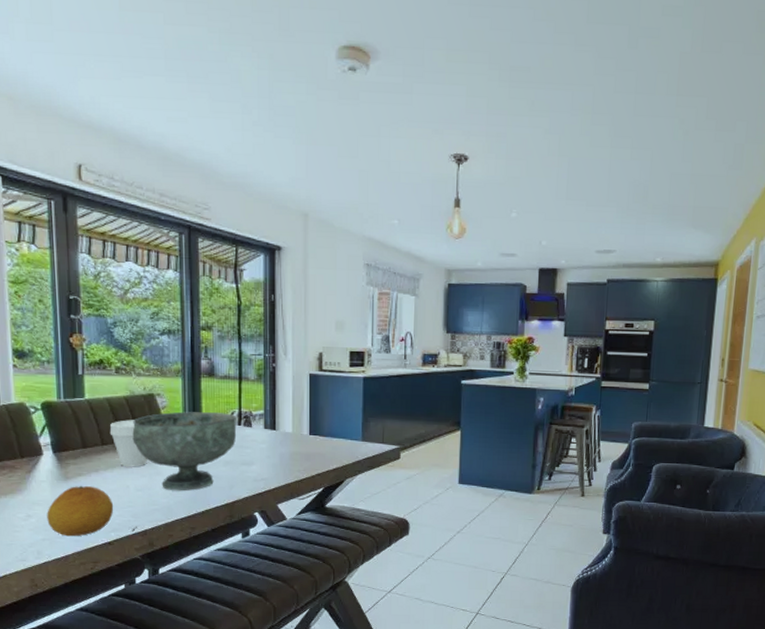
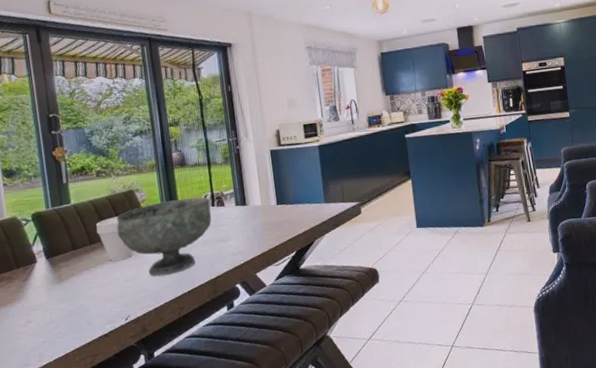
fruit: present [47,485,114,537] -> none [45,284,107,336]

